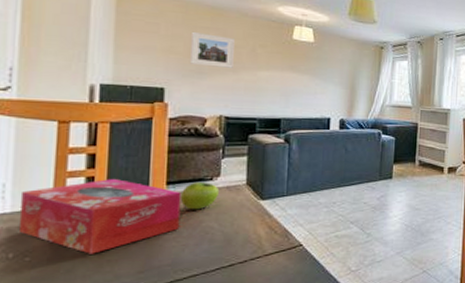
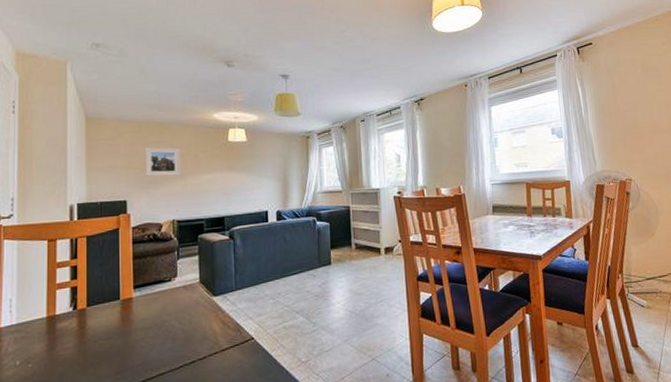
tissue box: present [18,179,182,254] -> none [22,287,147,358]
fruit: present [180,181,219,210] -> none [145,283,177,311]

